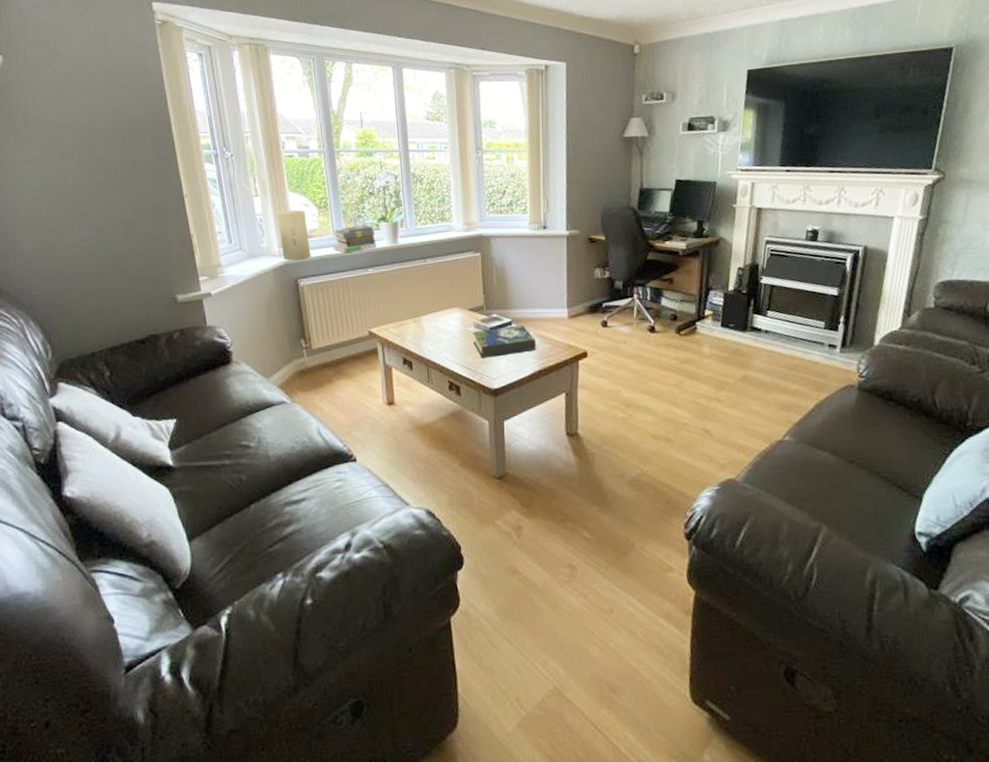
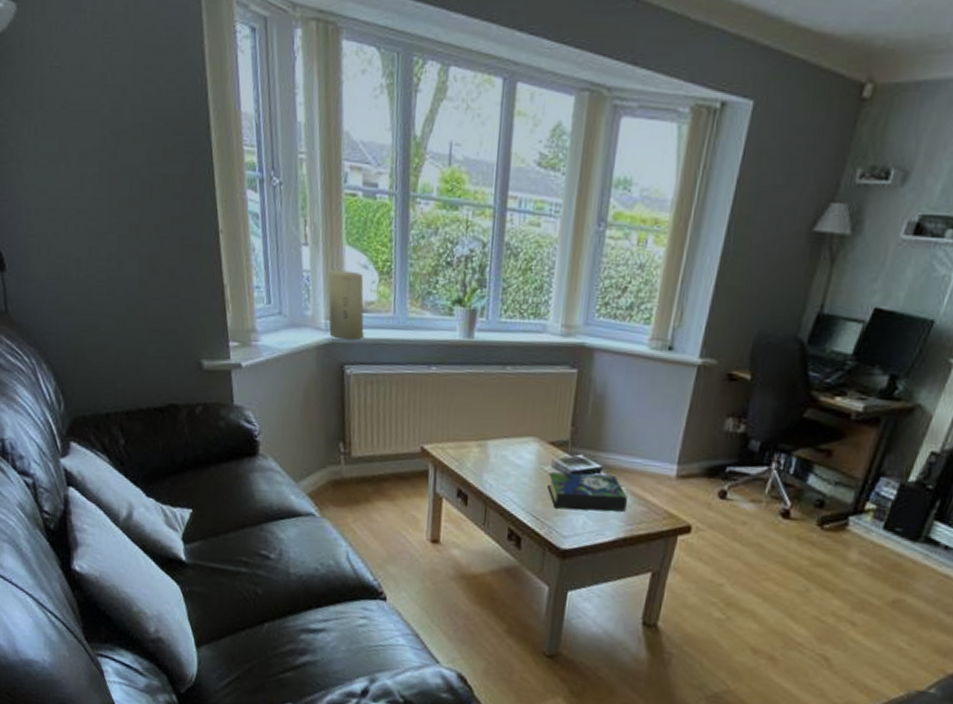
books: present [333,225,376,253] -> none [392,305,446,341]

